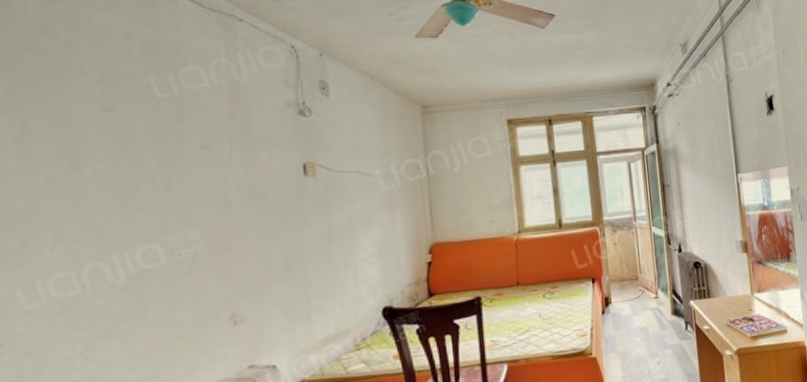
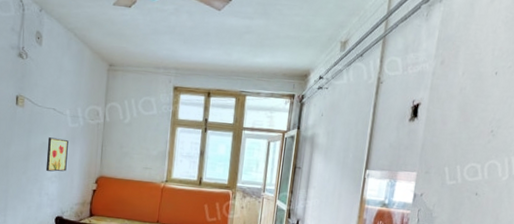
wall art: none [356,206,387,252] -> present [45,137,68,172]

